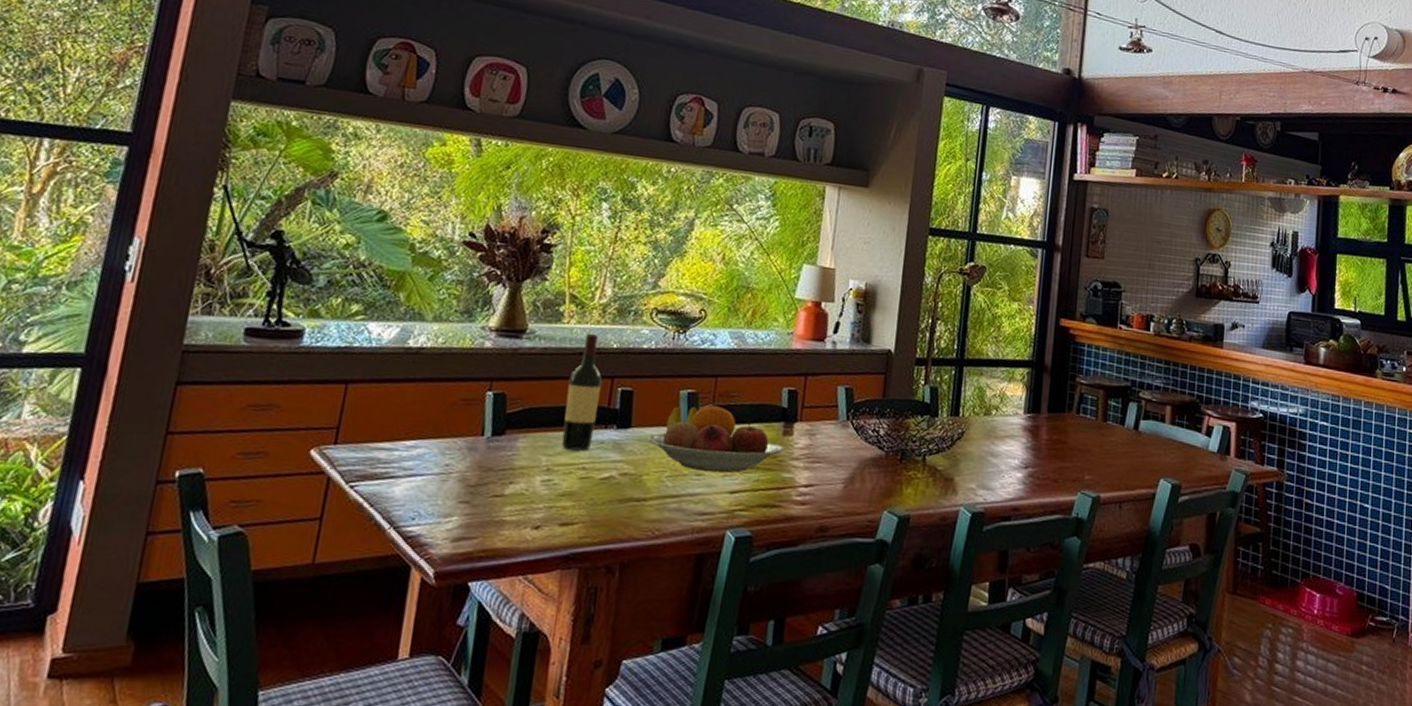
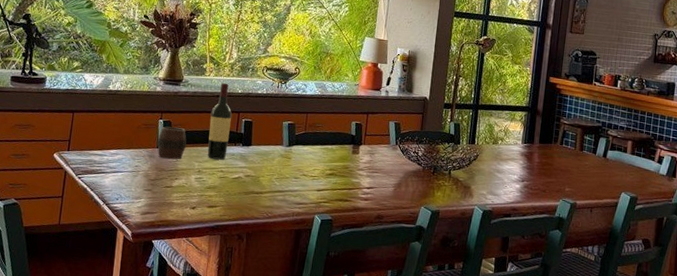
cup: none [481,401,530,452] -> present [156,126,187,159]
fruit bowl: present [648,405,784,473] -> none [263,132,353,178]

